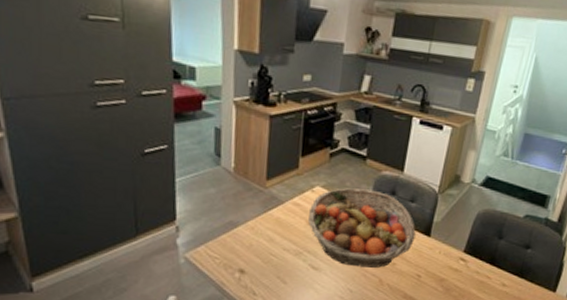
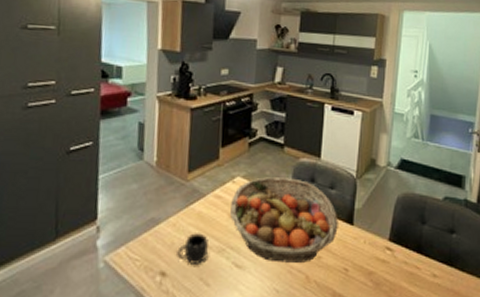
mug: none [253,237,287,264] -> present [175,233,210,264]

